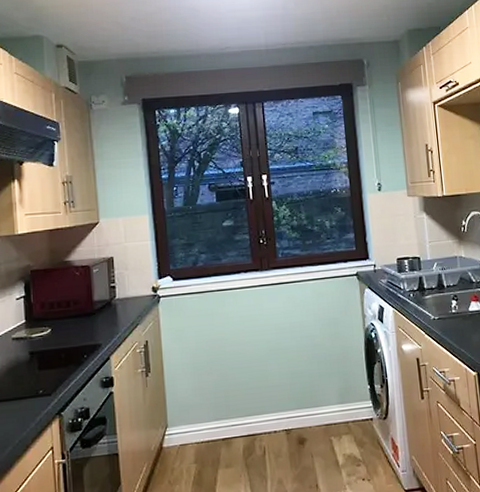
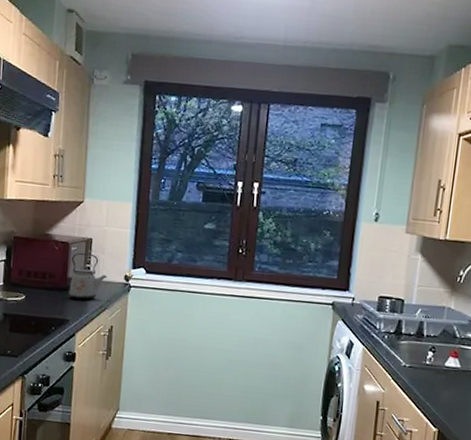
kettle: none [95,272,135,321] -> present [69,252,107,300]

